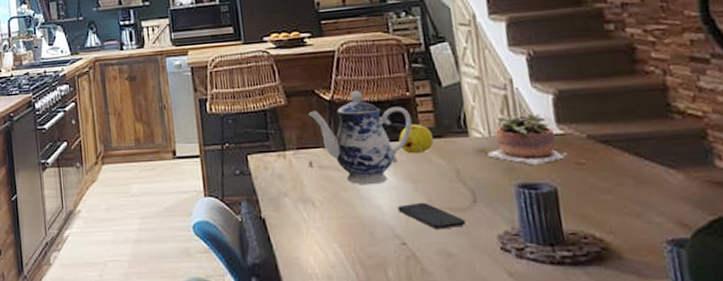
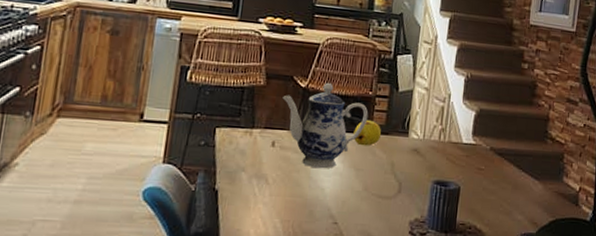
smartphone: present [397,202,466,230] -> none [337,188,389,213]
succulent plant: present [487,113,568,166] -> none [418,124,474,167]

